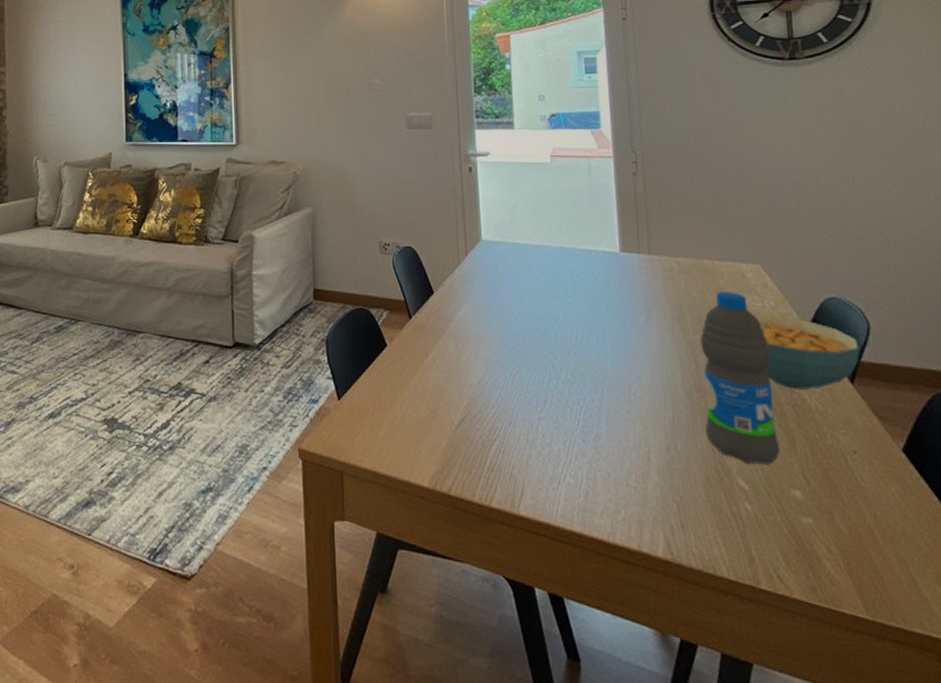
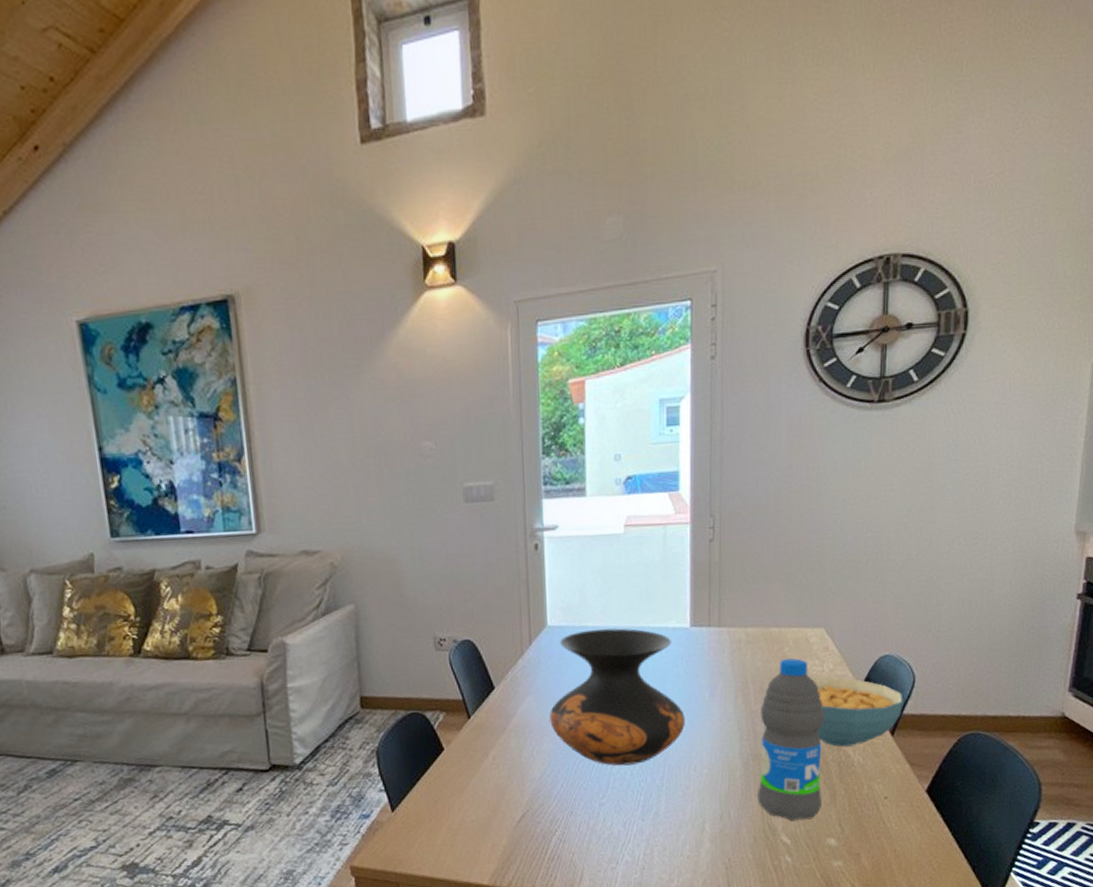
vase: none [486,246,622,382] -> present [550,628,685,766]

